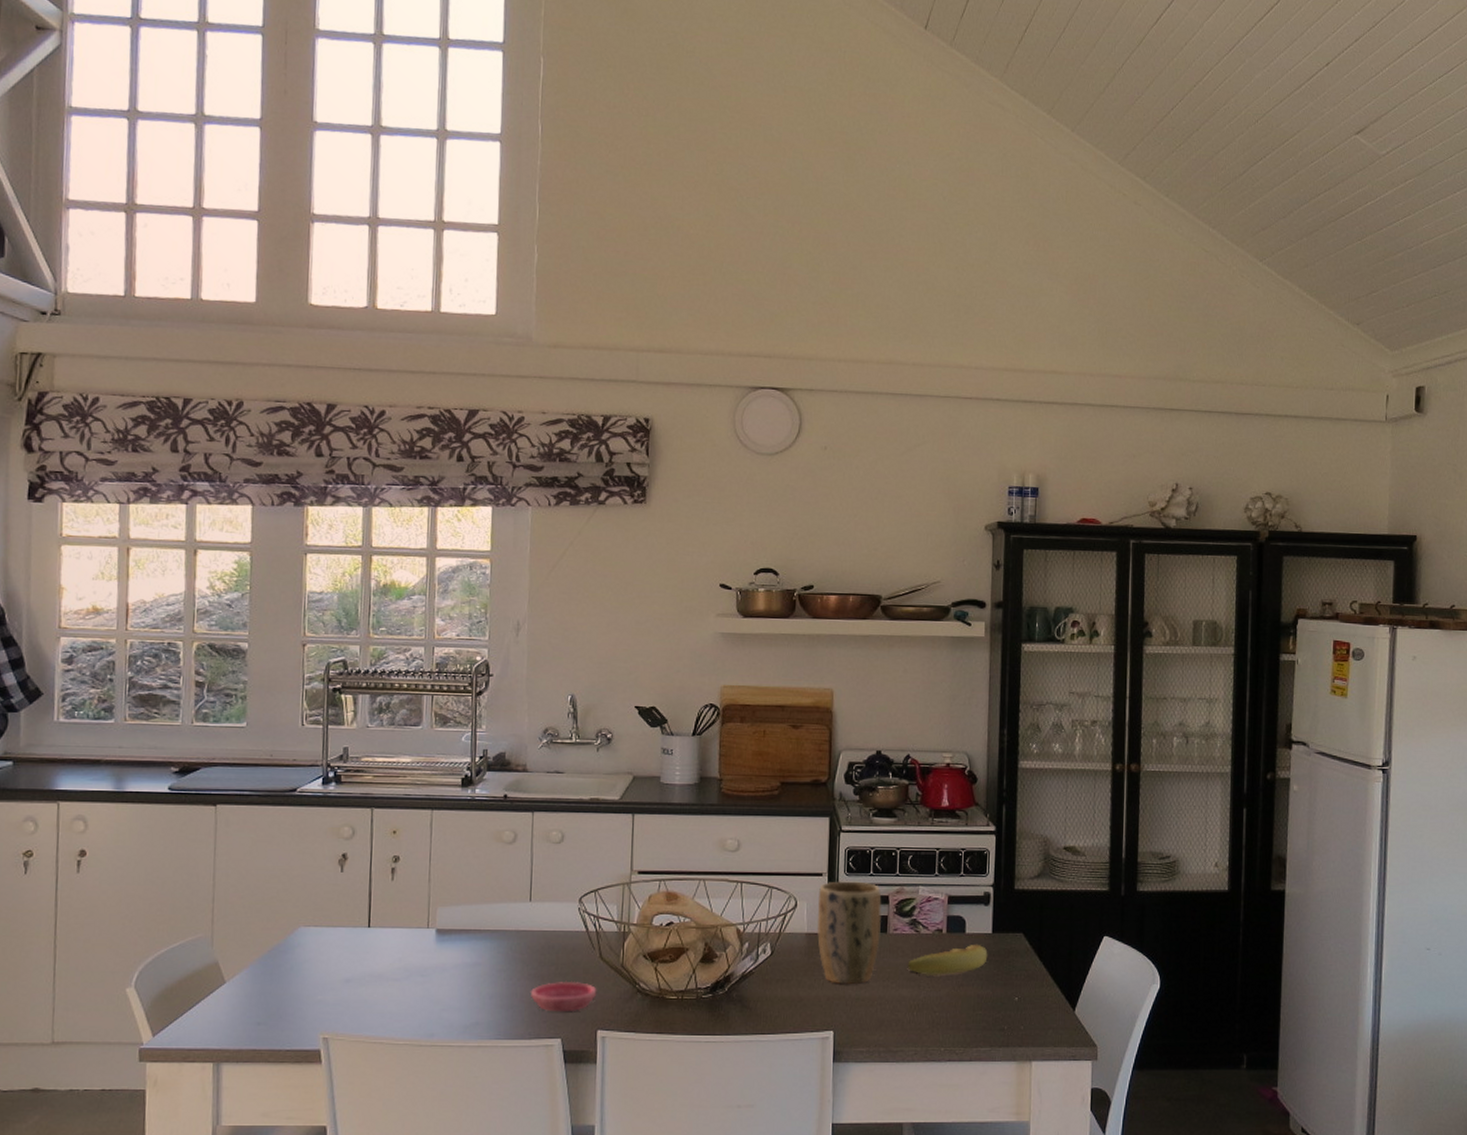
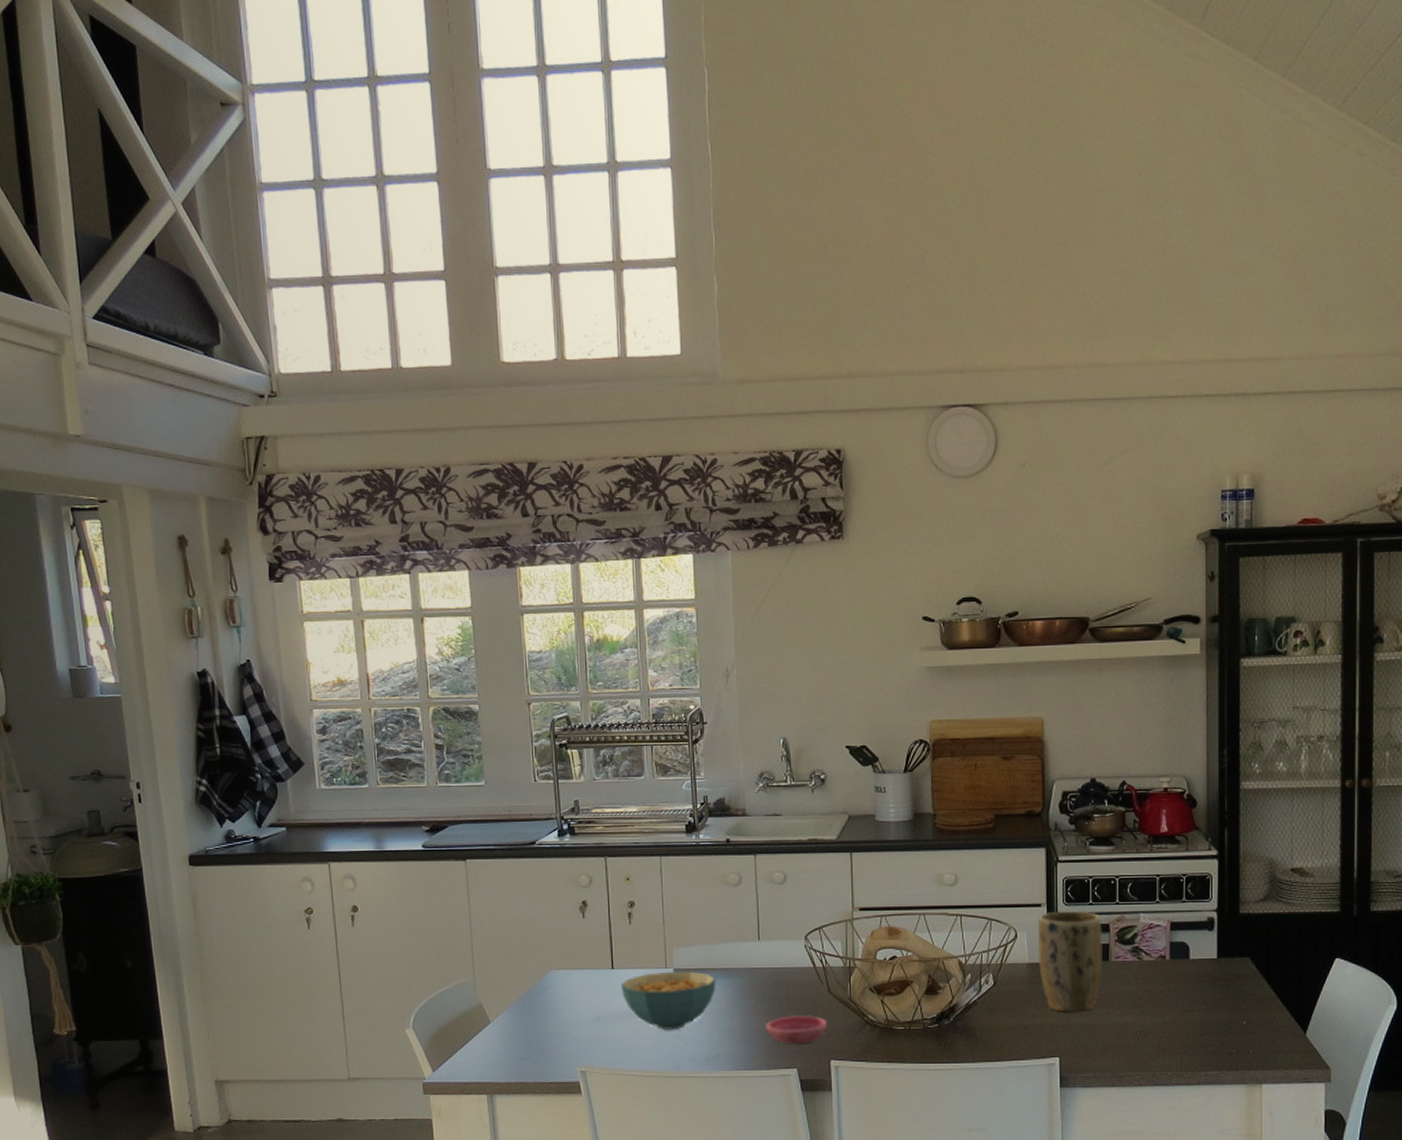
cereal bowl: none [376,931,481,996] -> present [620,971,716,1031]
banana: present [907,945,988,976] -> none [1131,970,1213,1003]

